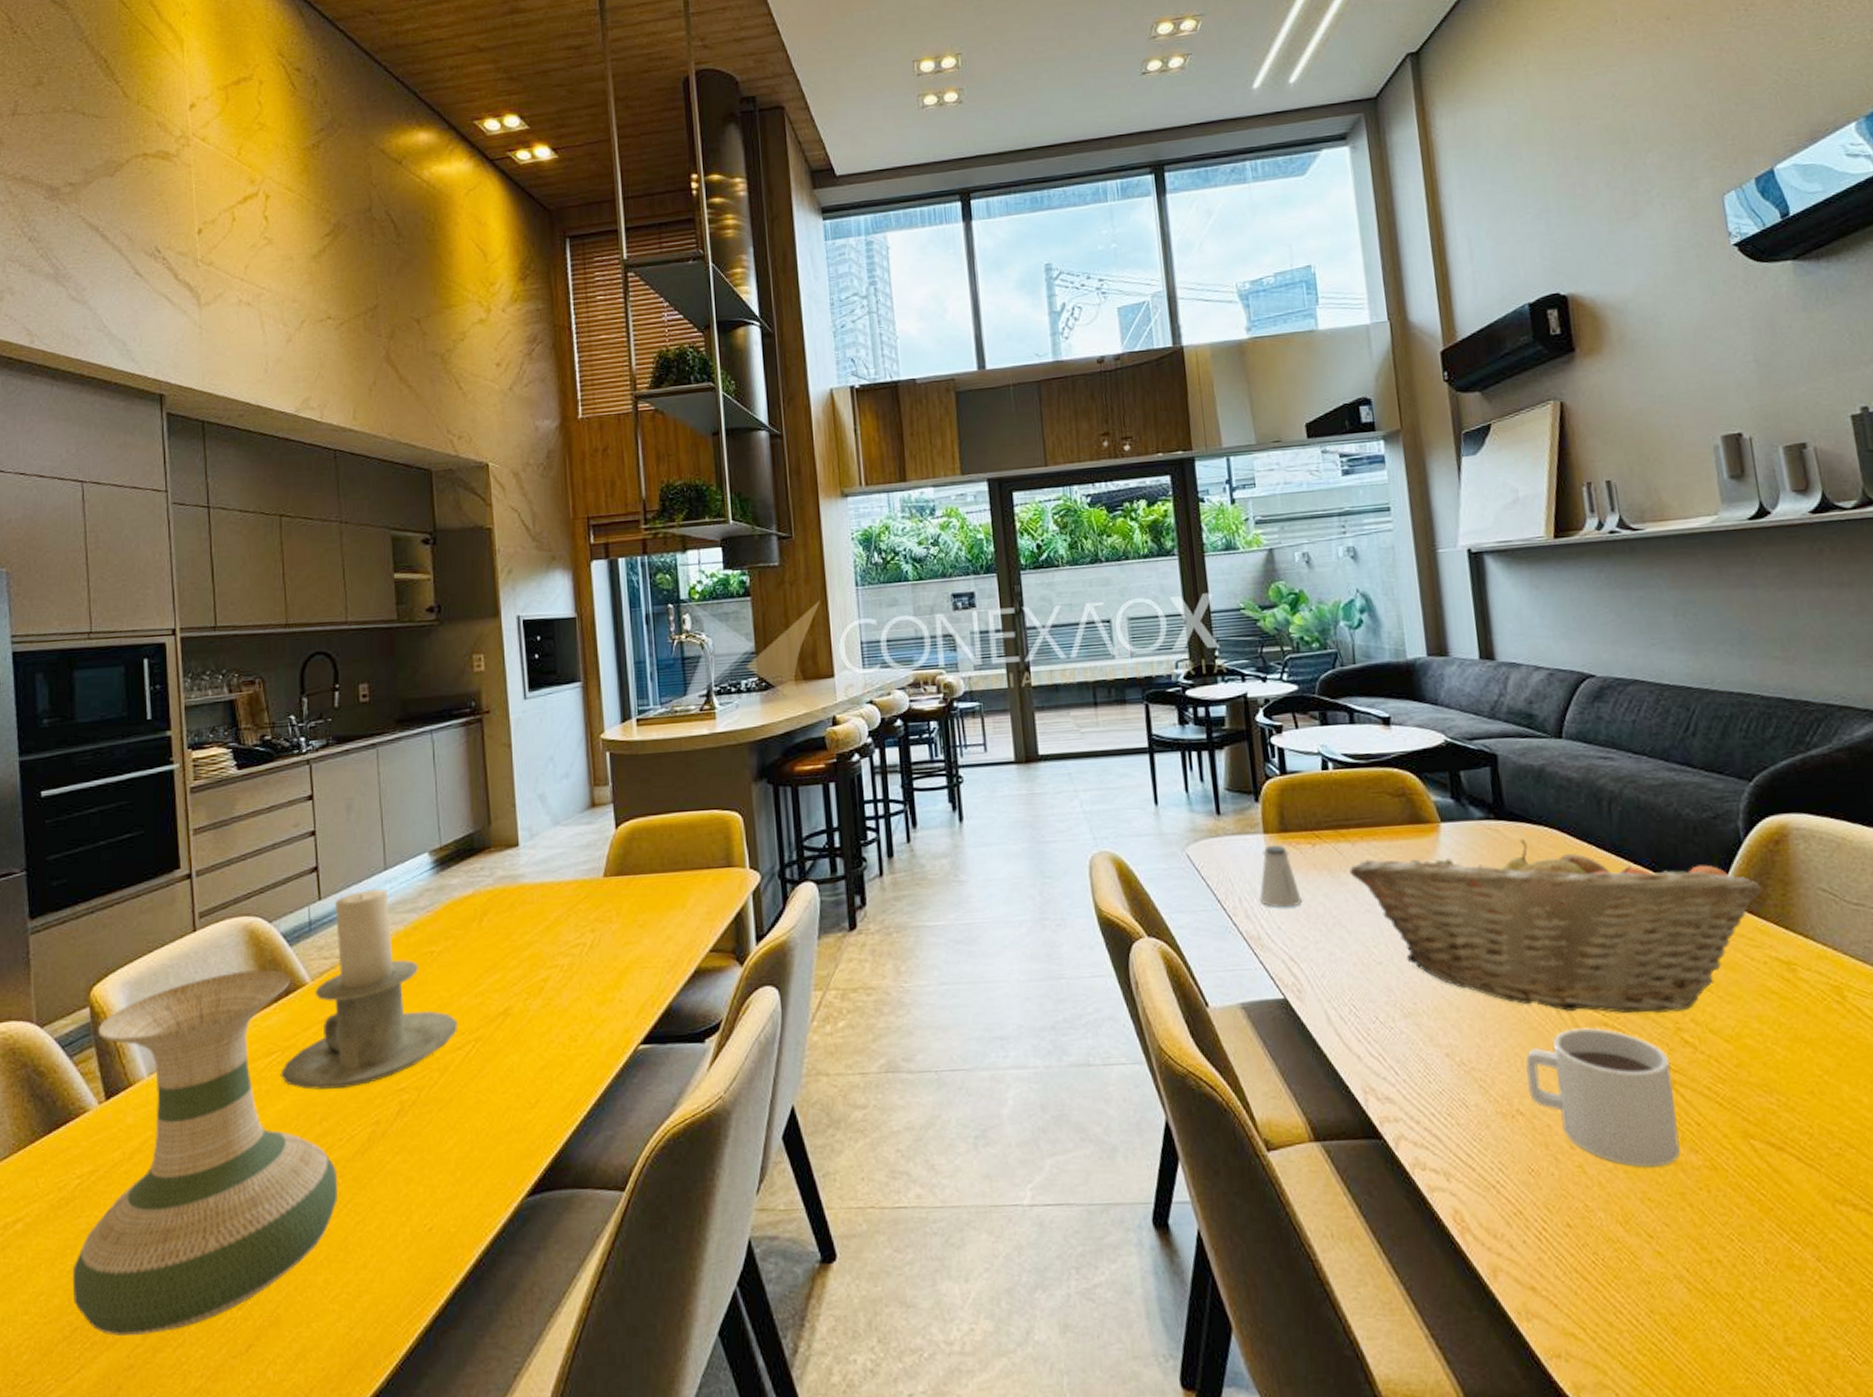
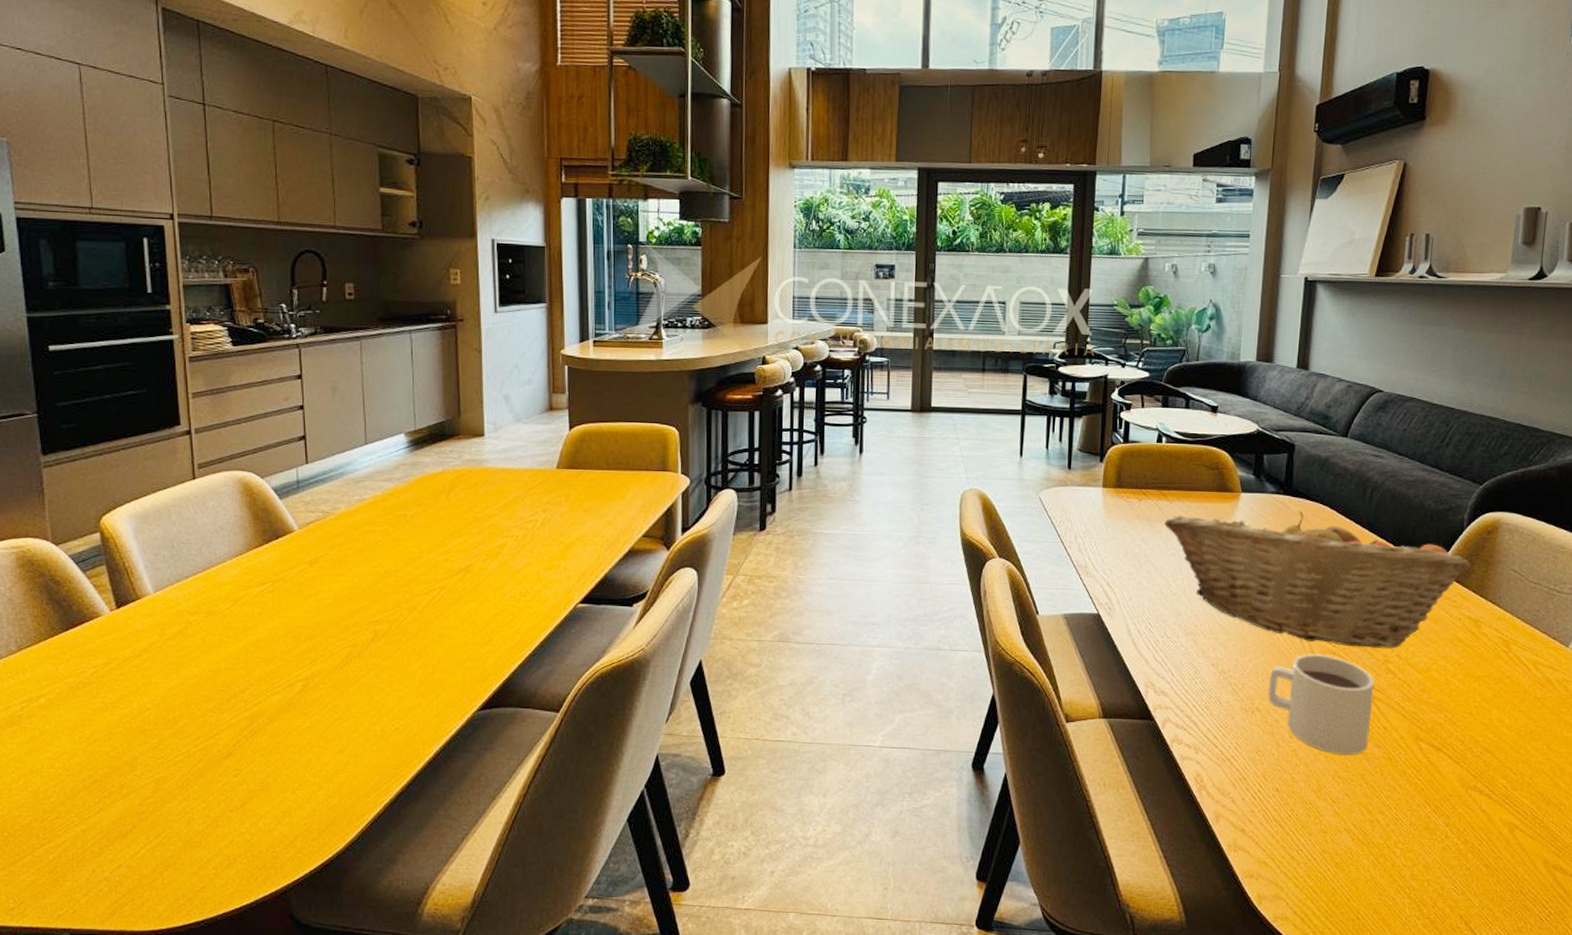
vase: present [72,969,339,1336] -> none [90,515,320,789]
candle holder: present [280,888,457,1090] -> none [271,459,425,616]
saltshaker: present [1259,844,1302,908] -> none [1091,497,1124,546]

